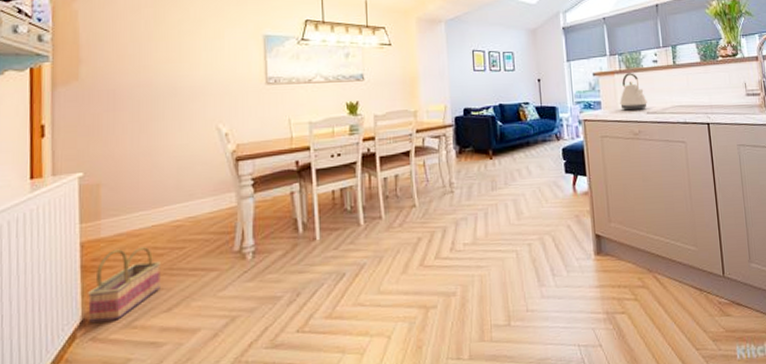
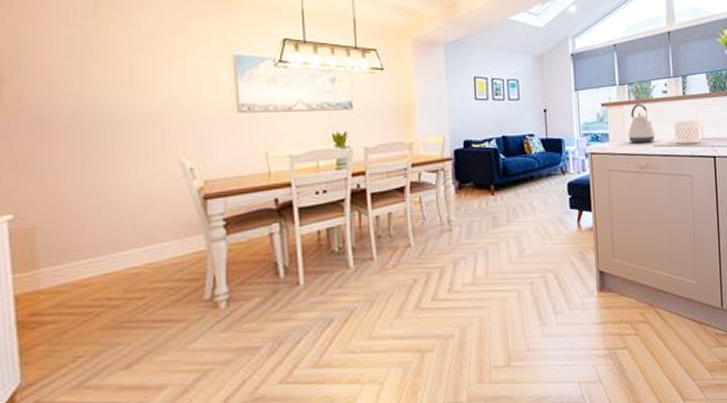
basket: present [87,247,161,323] -> none [26,298,117,385]
mug: none [666,88,697,111] -> present [674,120,704,144]

